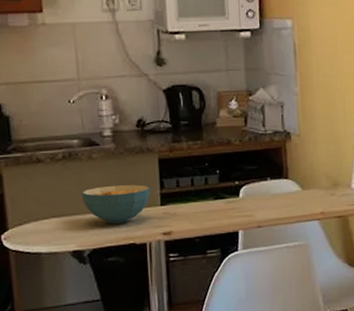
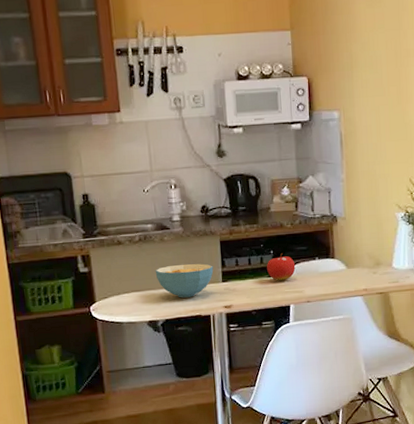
fruit: none [212,173,245,204] -> present [267,253,296,281]

